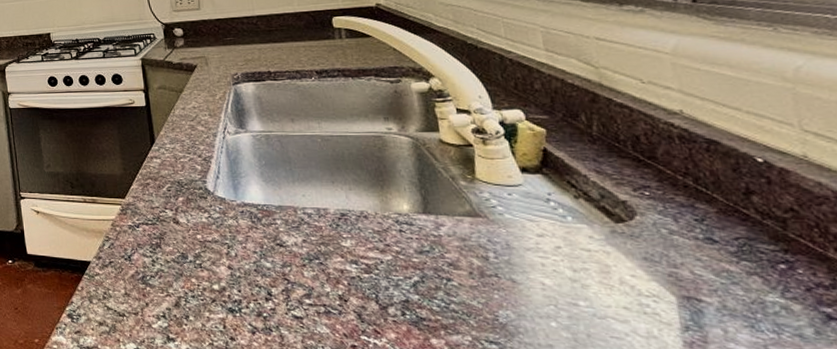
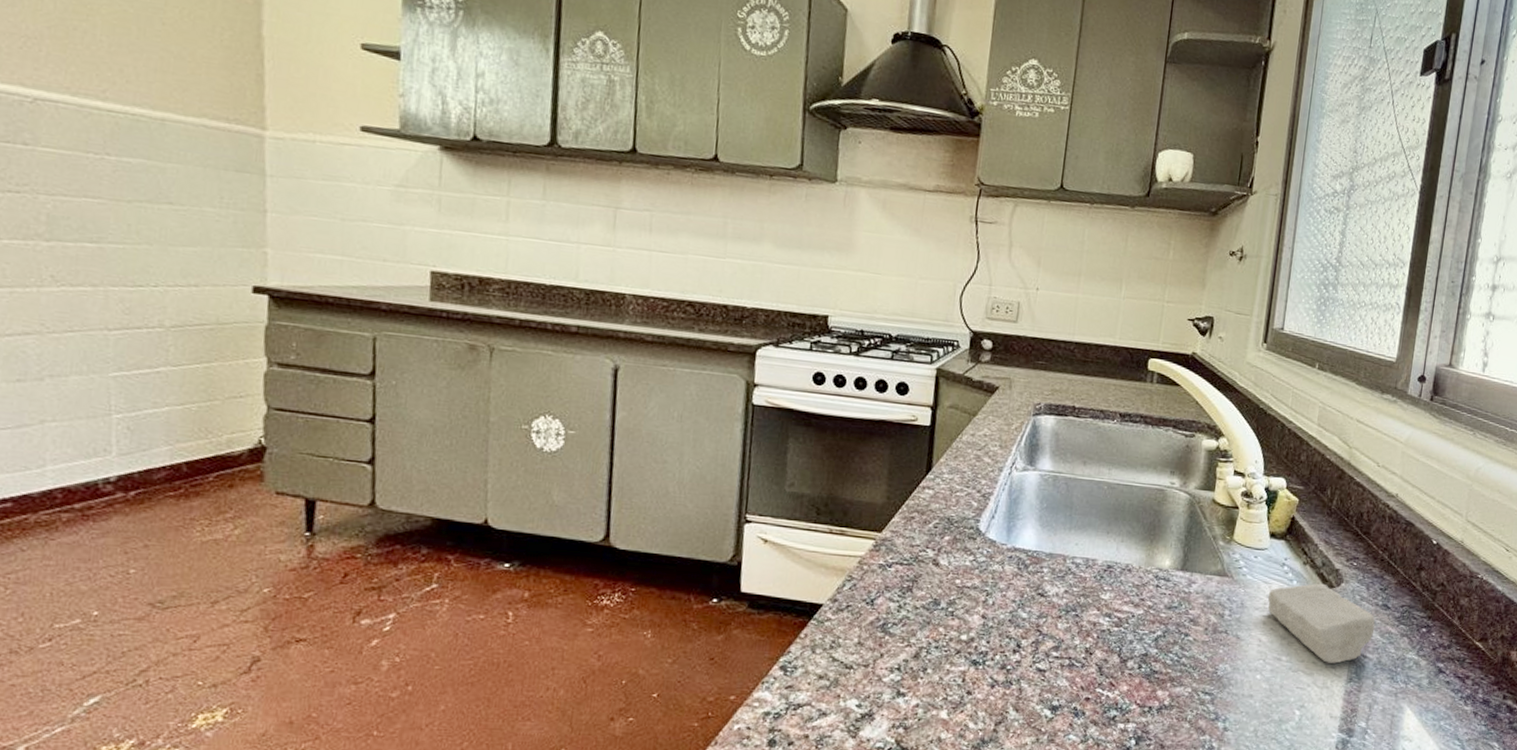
soap bar: none [539,217,704,309] -> present [1268,583,1376,664]

